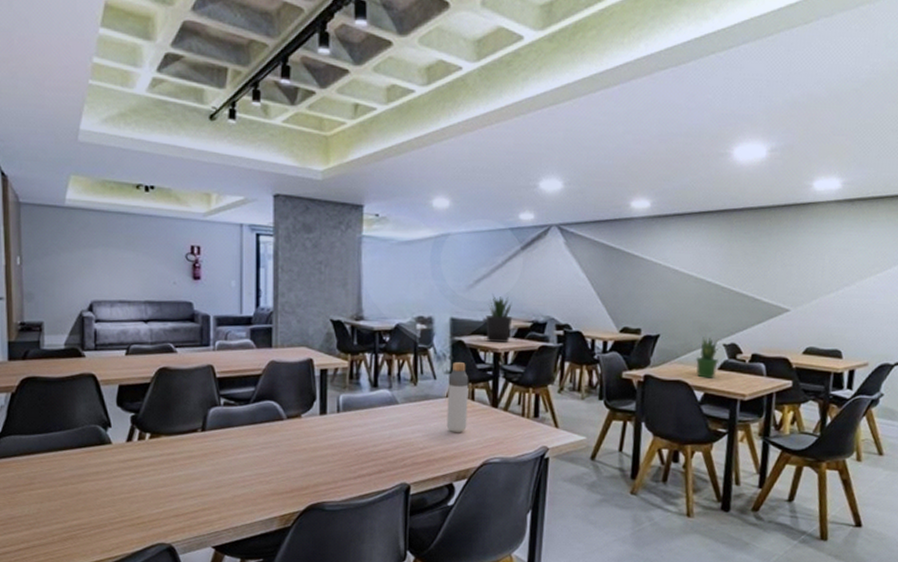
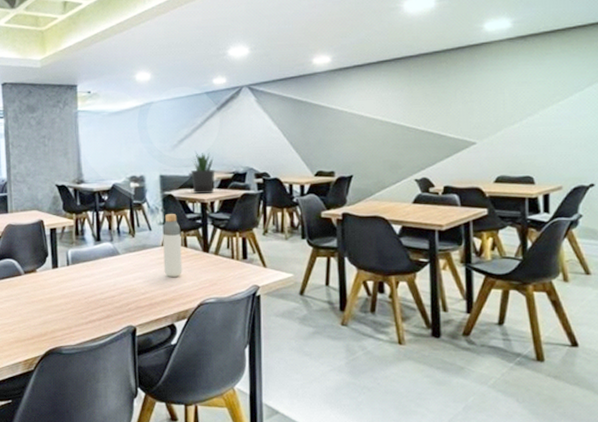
planter: present [695,337,720,378] -> none [389,174,412,212]

